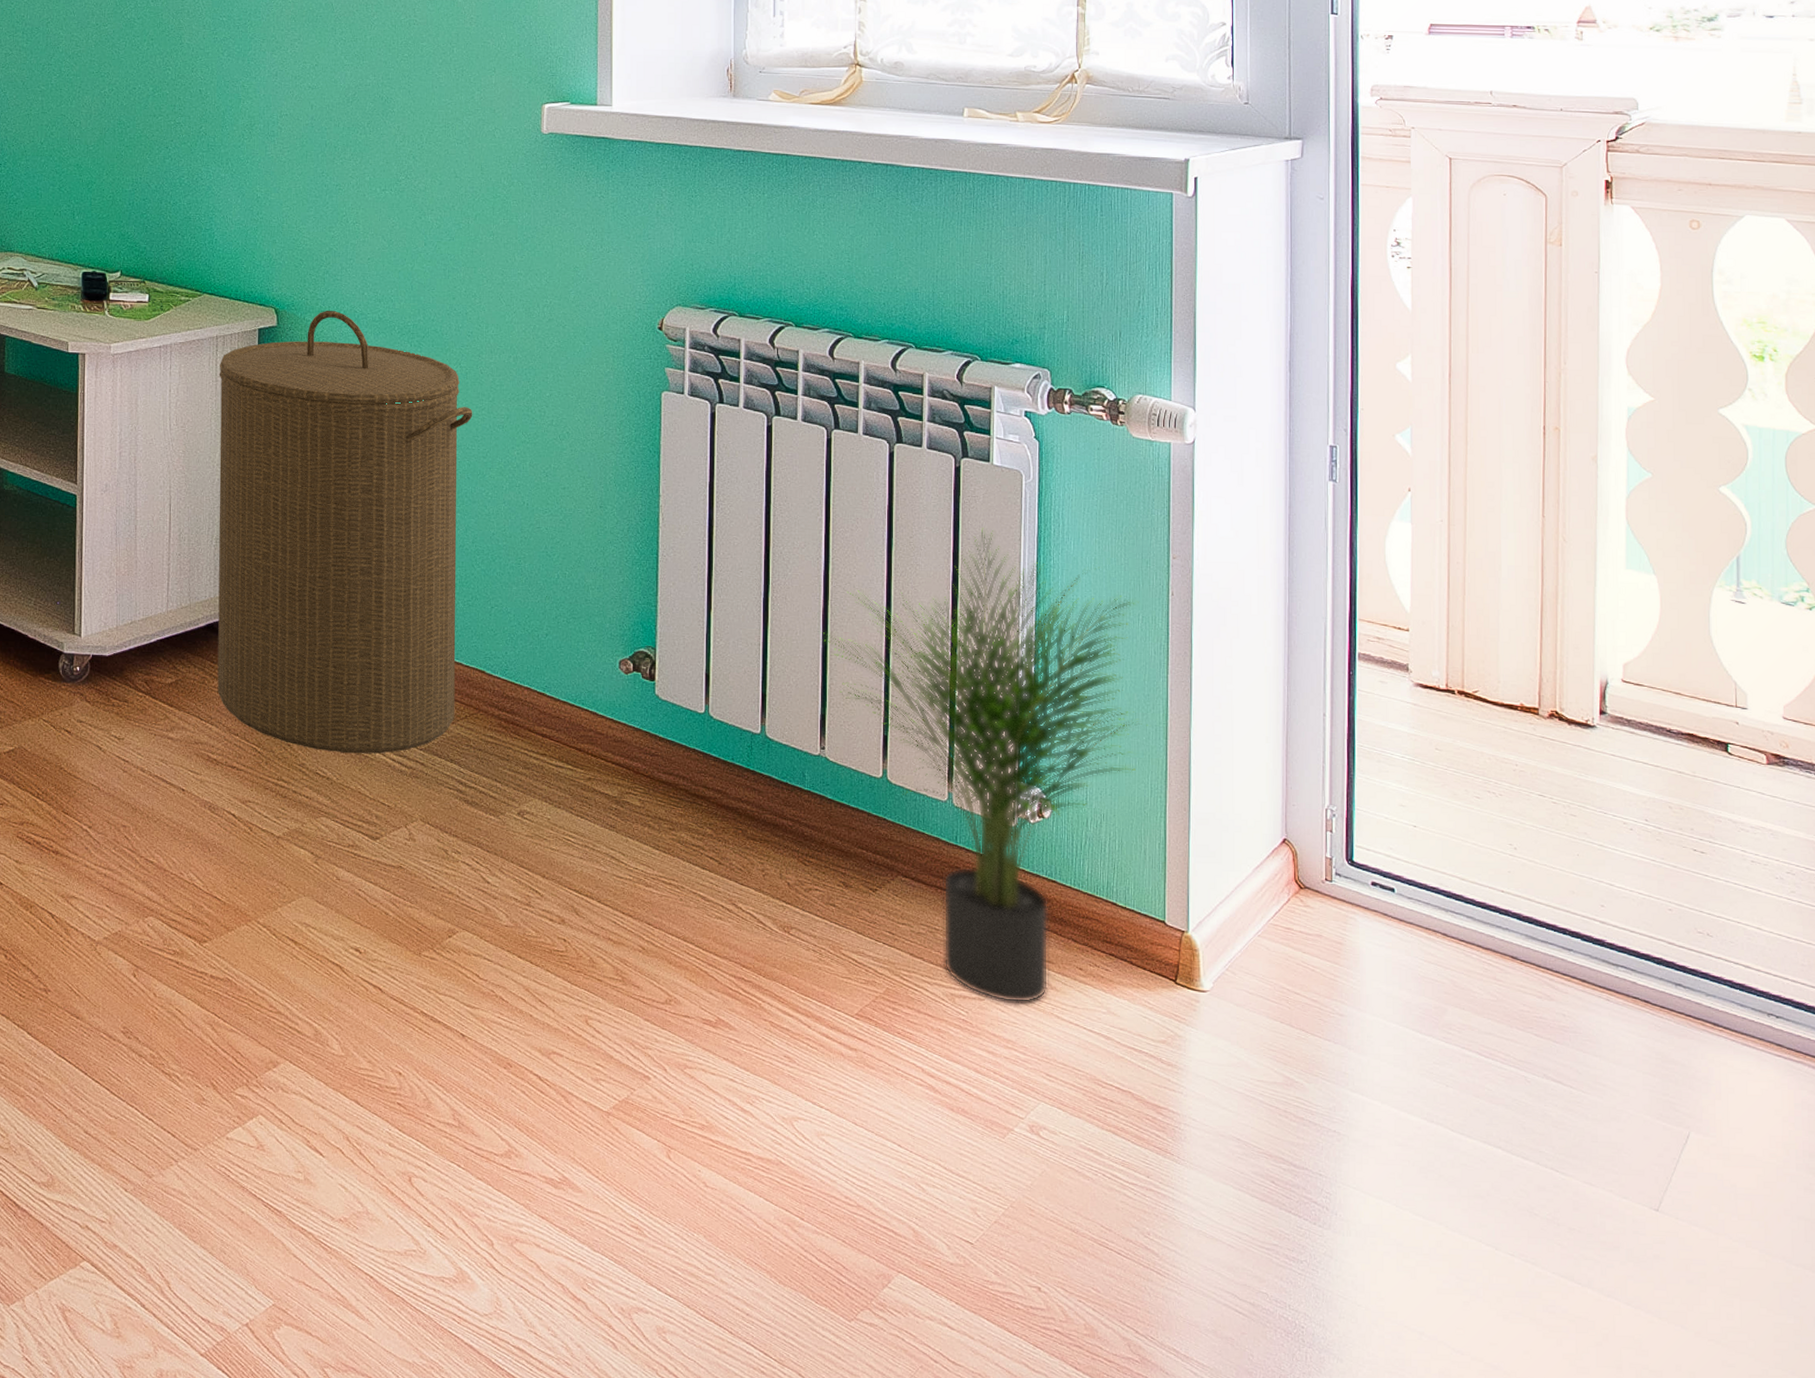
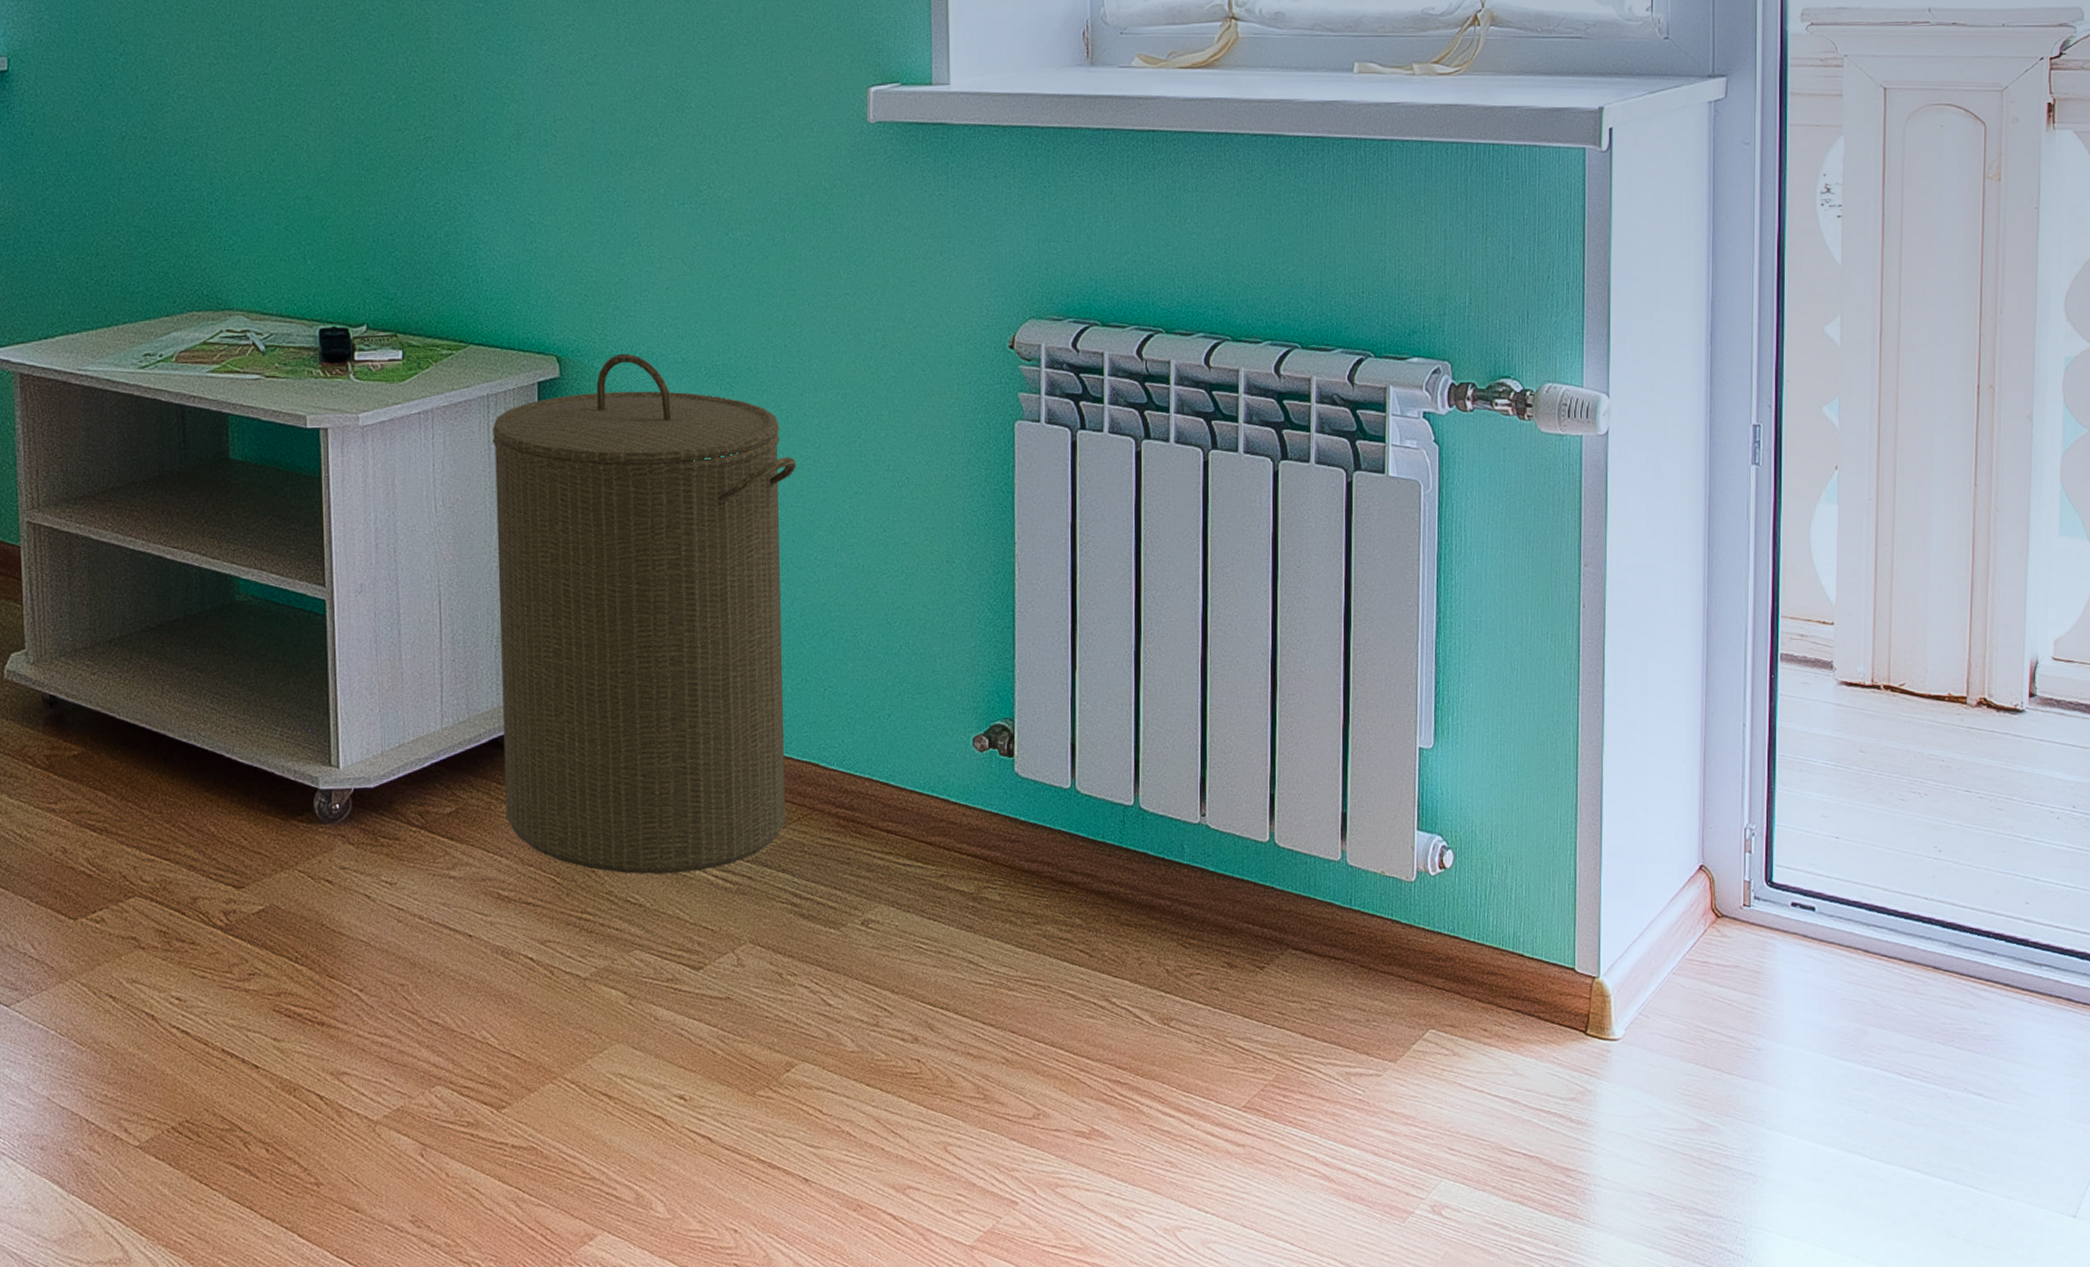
potted plant: present [820,528,1148,1004] -> none [1198,549,1557,1076]

